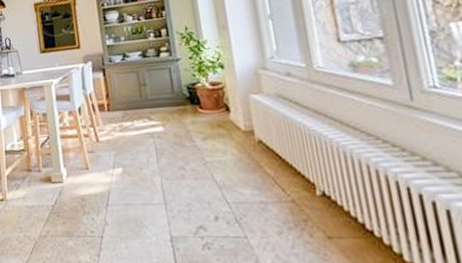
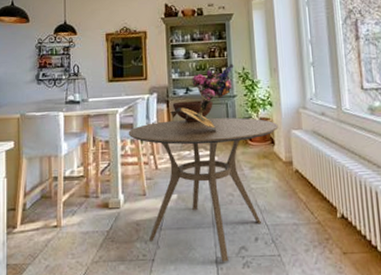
dining table: none [65,83,234,242] -> present [128,117,279,262]
bouquet: none [107,24,176,99] -> present [170,64,234,131]
fruit bowl: none [109,66,154,91] -> present [172,100,213,122]

